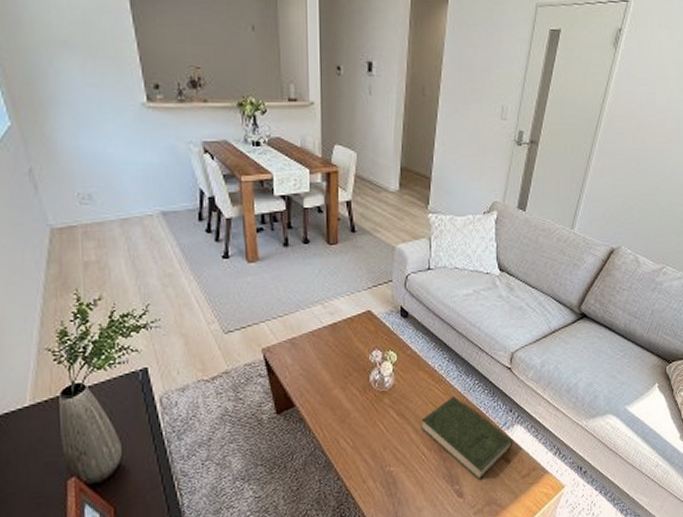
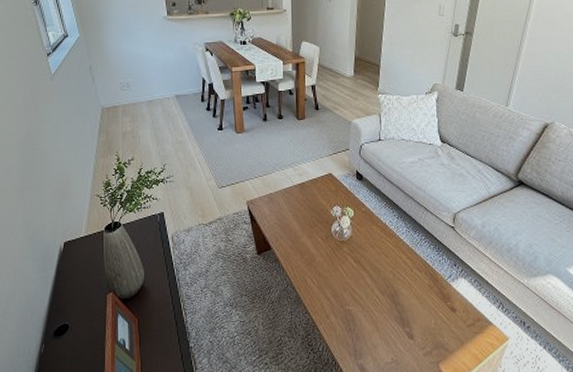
book: present [421,396,513,480] -> none [375,249,458,325]

